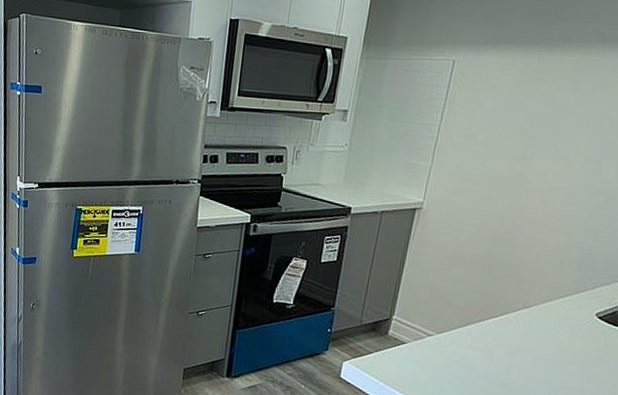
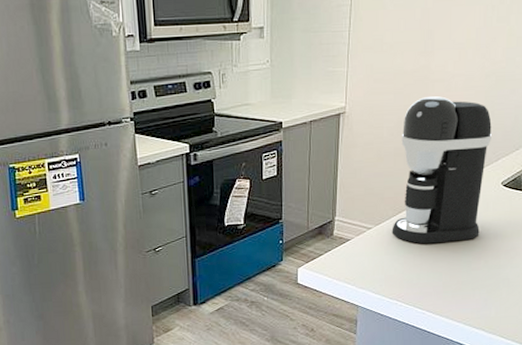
coffee maker: none [455,205,593,371] -> present [391,96,492,244]

